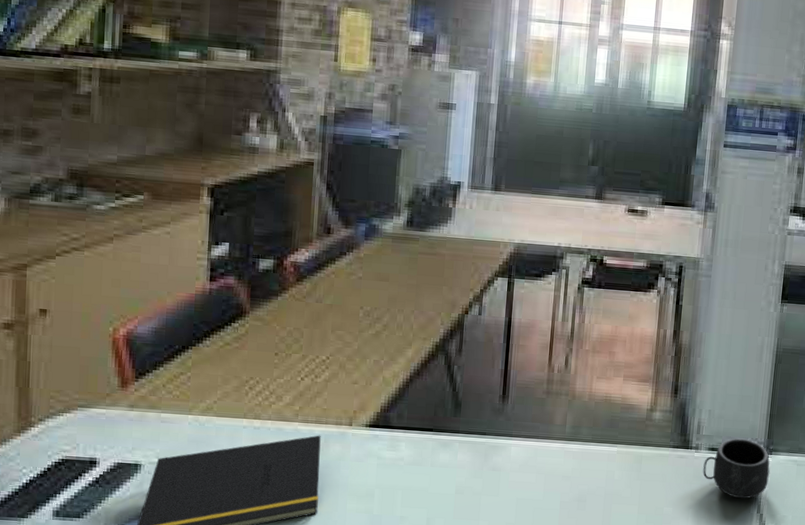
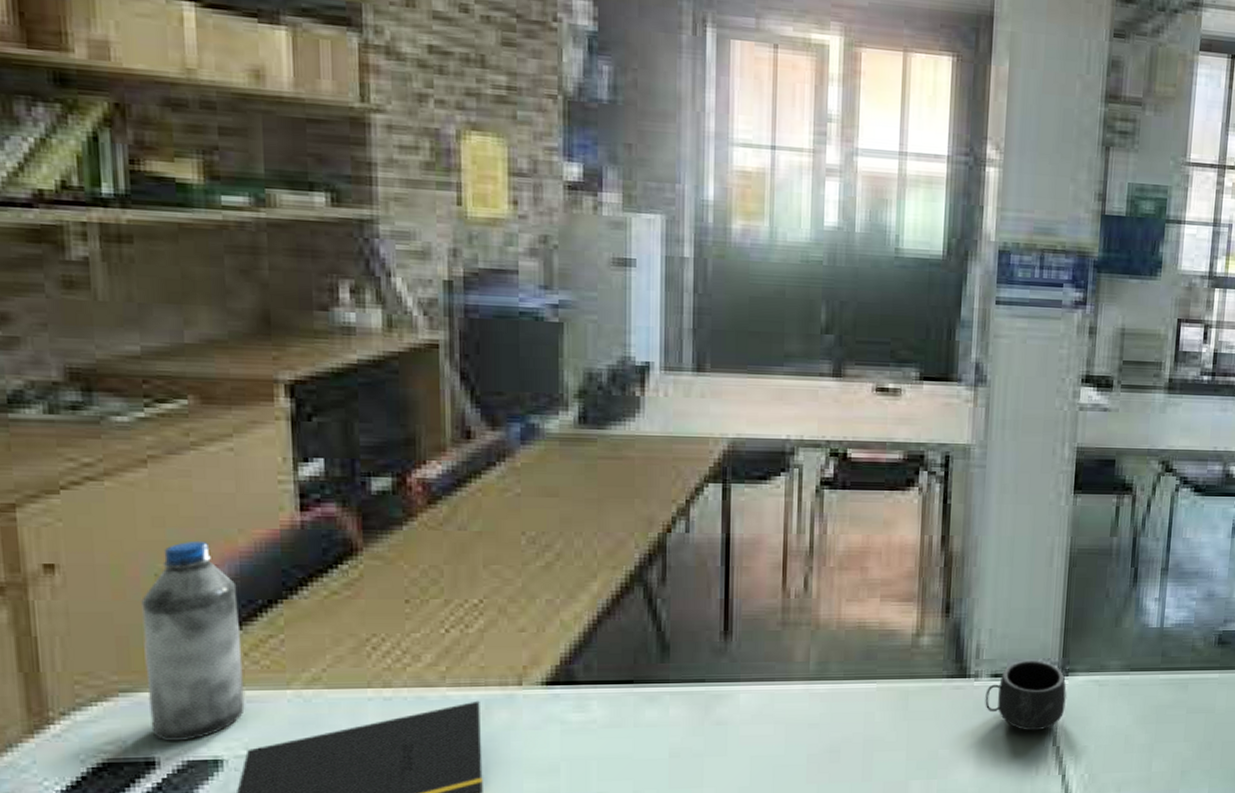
water bottle: none [96,298,163,447] -> present [141,540,245,741]

